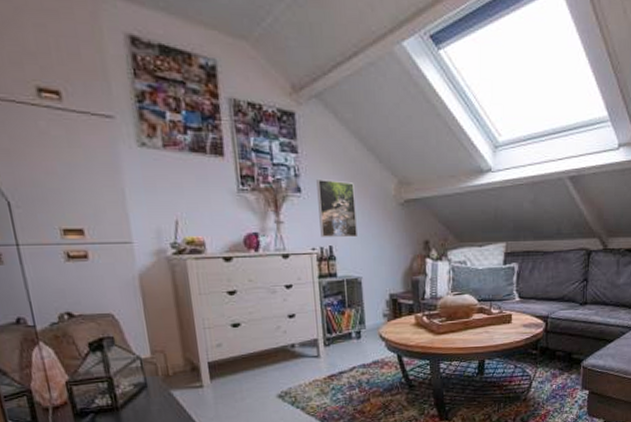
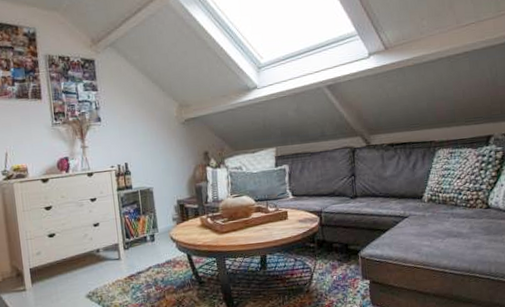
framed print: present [316,180,357,238] -> none [113,109,148,156]

